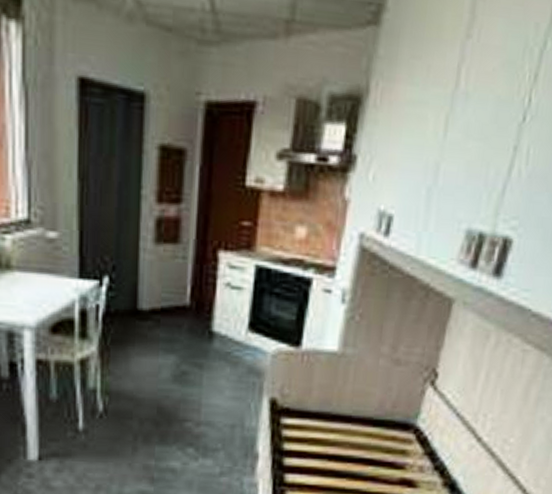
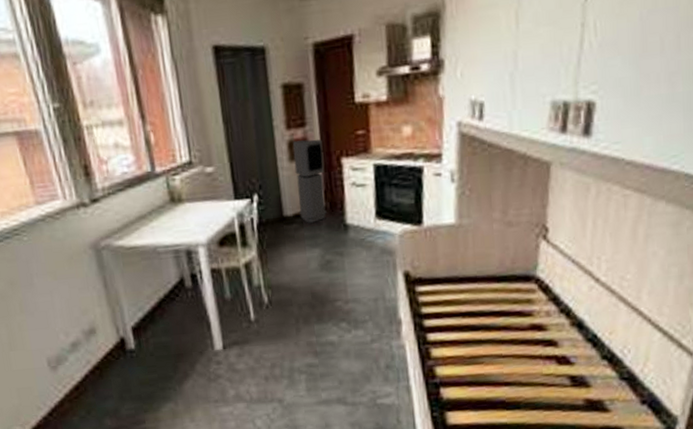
air purifier: none [156,219,198,323] -> present [292,139,327,223]

